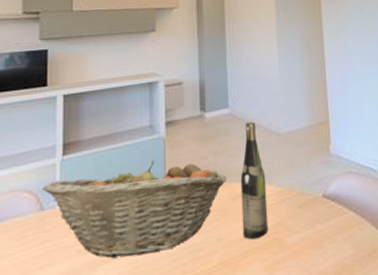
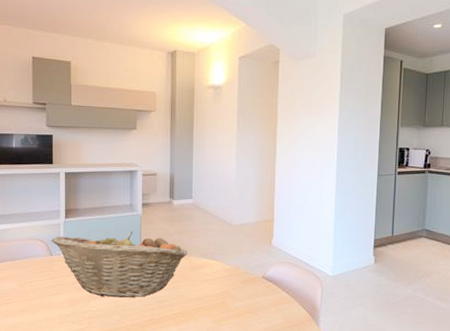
wine bottle: present [240,121,269,240] -> none [197,212,218,300]

